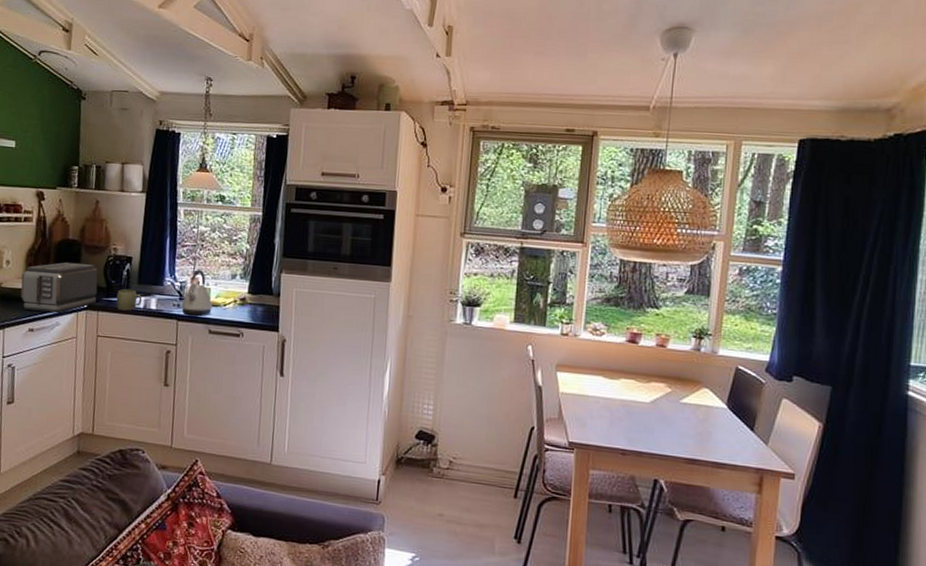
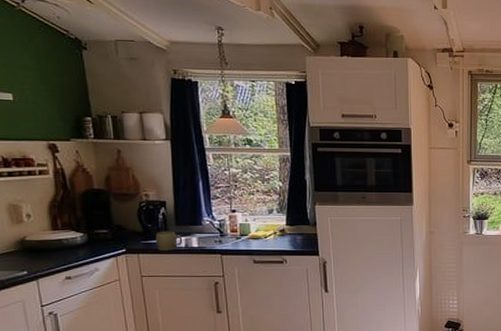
toaster: present [20,262,98,313] -> none [47,212,135,261]
kettle: present [181,270,213,318] -> none [222,208,254,251]

